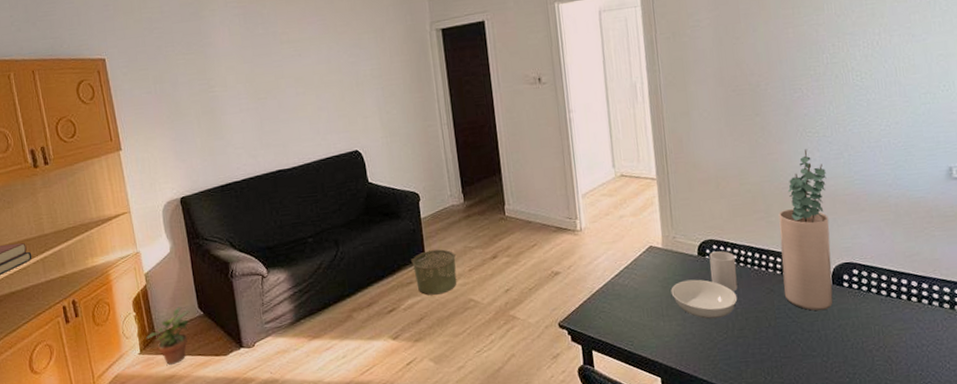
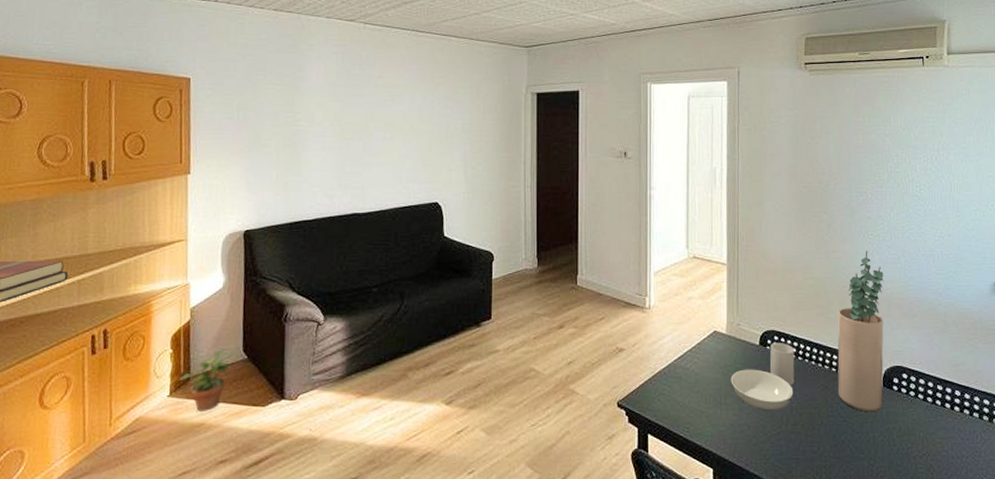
basket: present [411,249,457,295] -> none [476,313,523,360]

